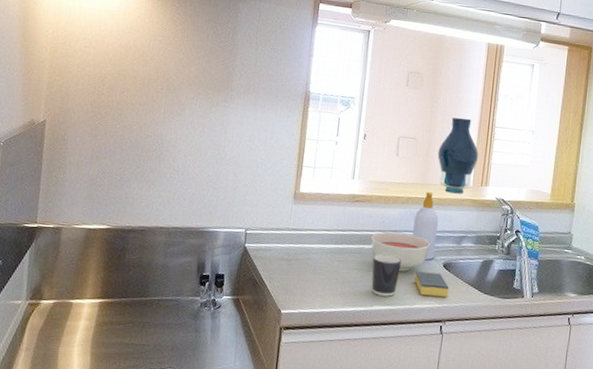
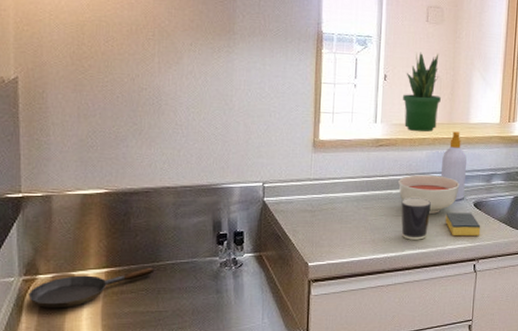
frying pan: none [31,301,141,334] -> present [28,267,153,309]
planter: none [379,114,417,192] -> present [402,52,441,133]
vase: present [437,118,479,194] -> none [463,53,505,132]

